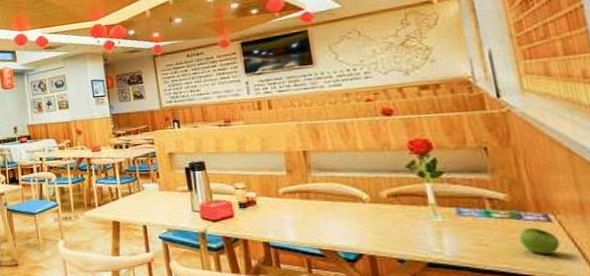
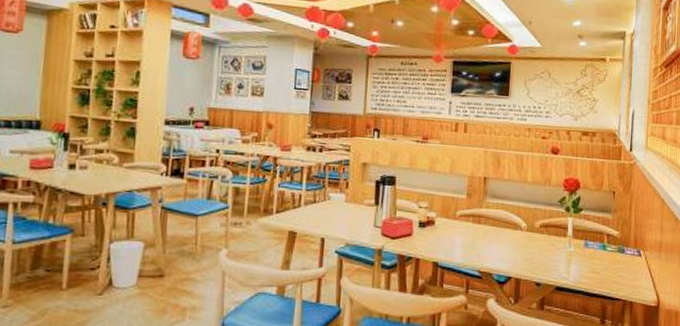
fruit: present [519,227,561,254] -> none [620,260,643,282]

